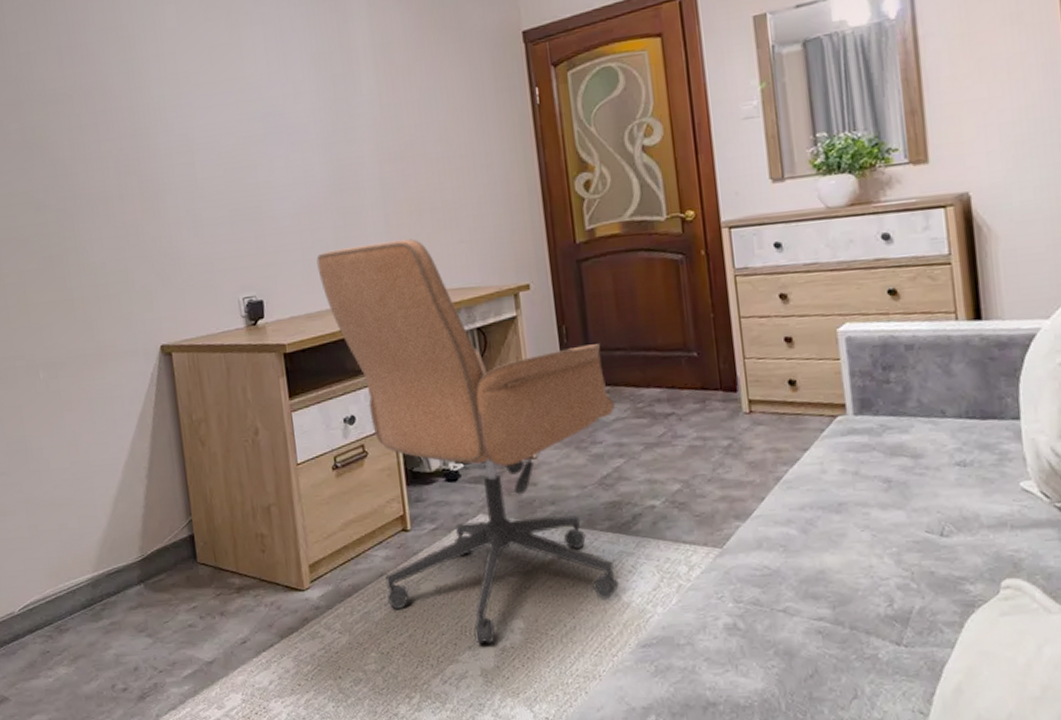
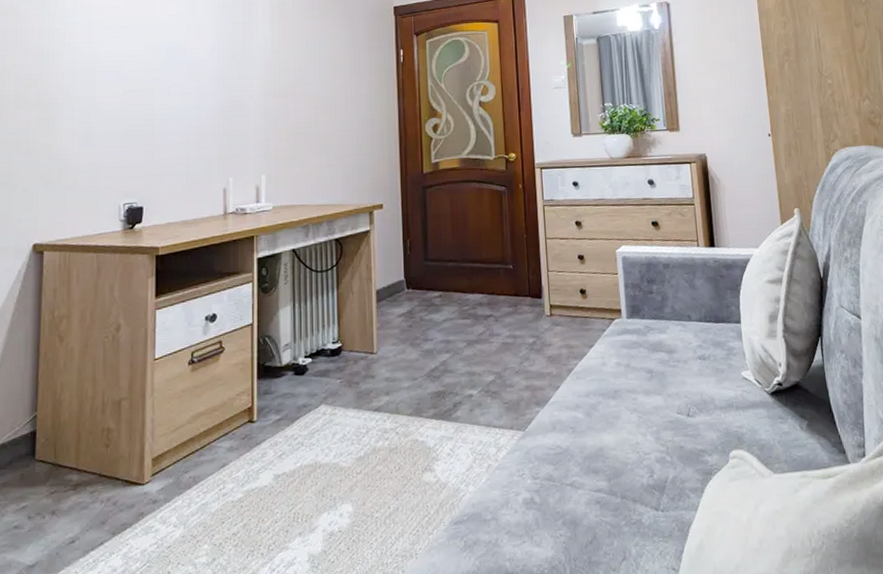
office chair: present [316,238,619,644] -> none [199,160,446,530]

